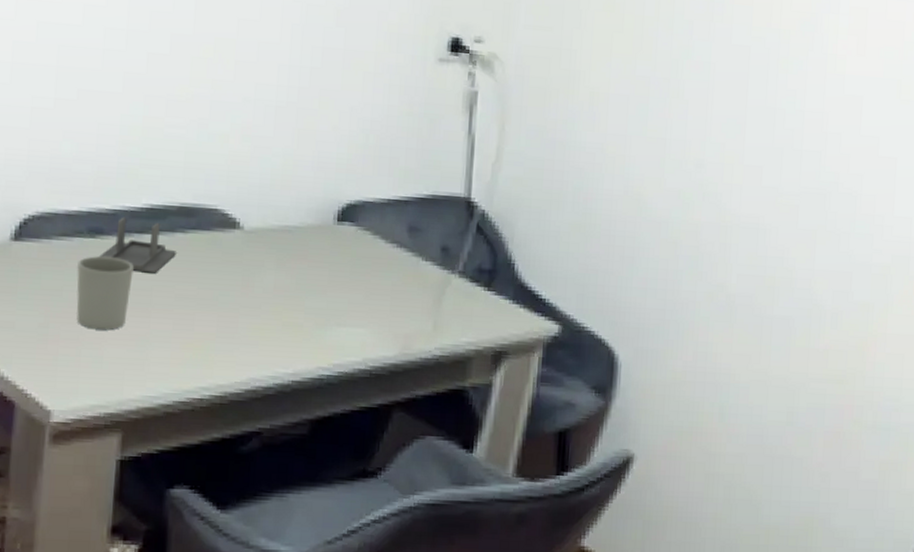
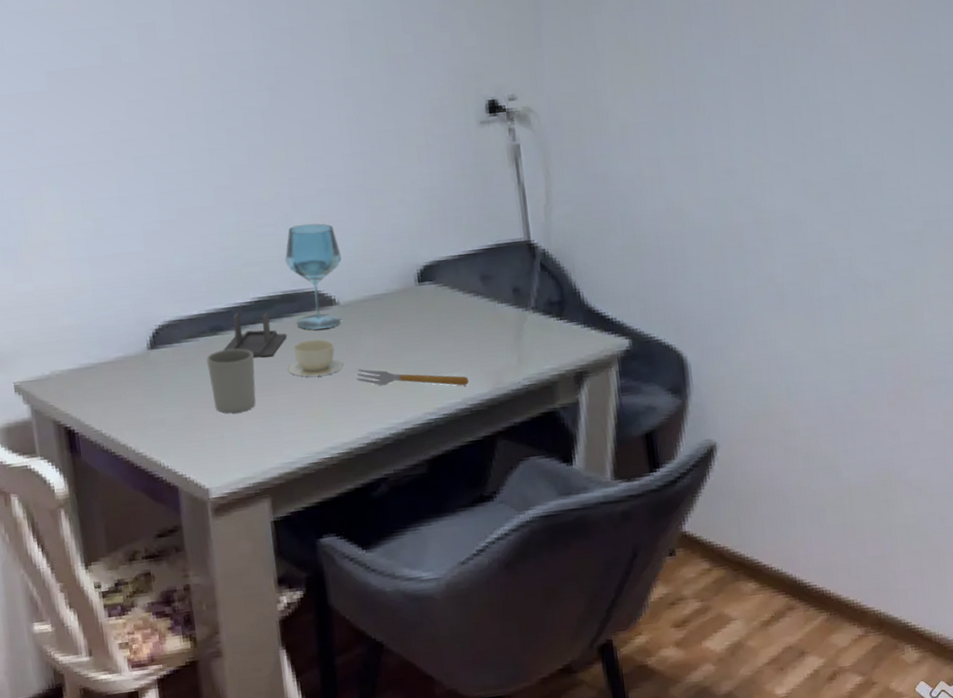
teacup: none [169,262,235,305] -> present [287,339,343,377]
wine glass: none [190,133,256,253] -> present [285,223,342,330]
fork: none [247,305,374,345] -> present [357,369,469,386]

